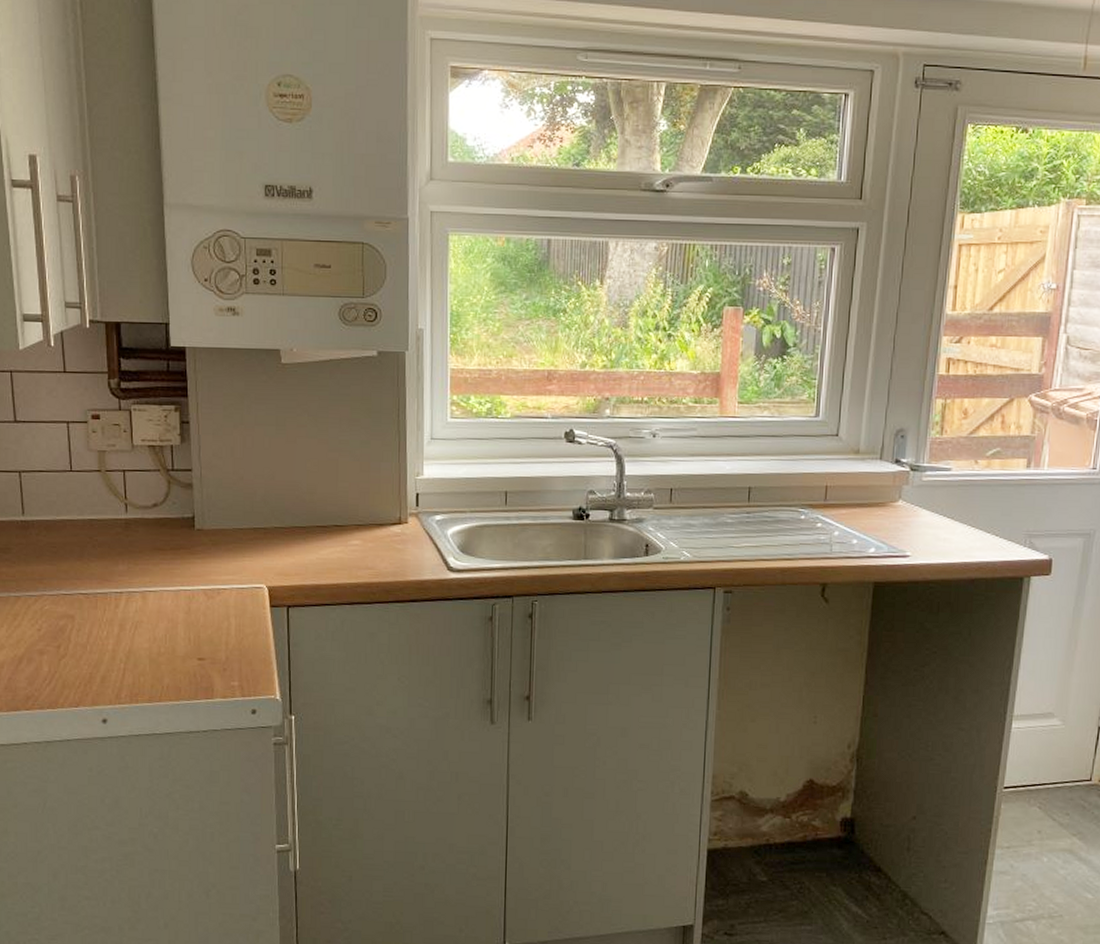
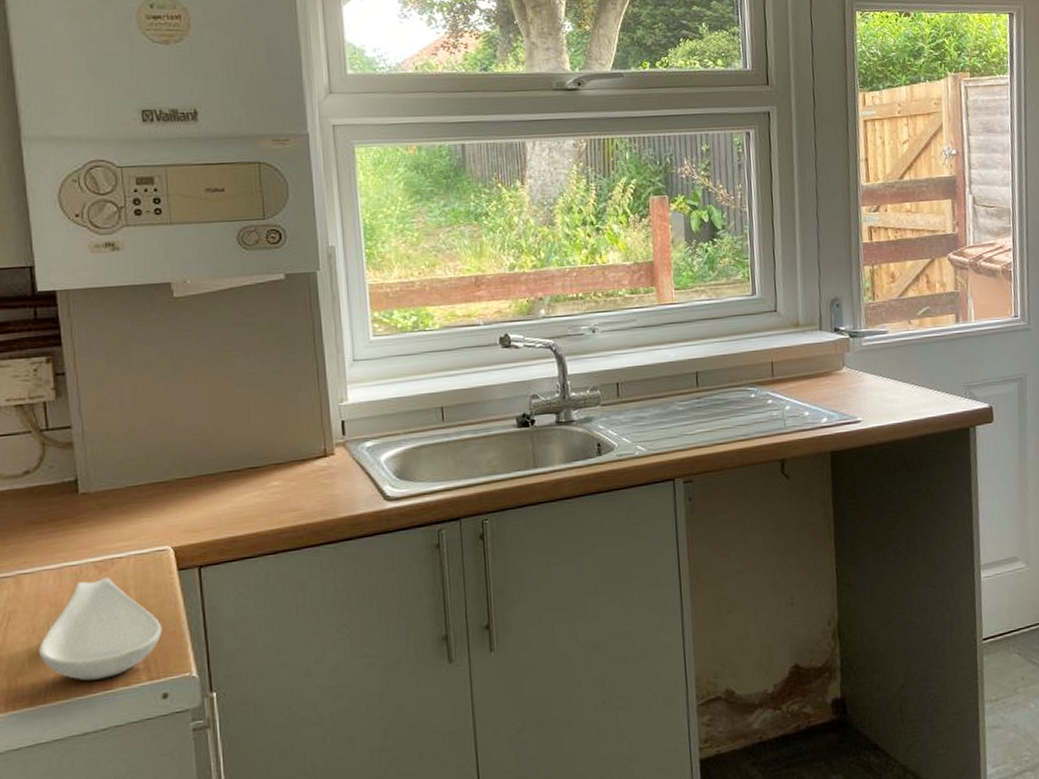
spoon rest: none [158,603,255,689] -> present [39,577,162,681]

